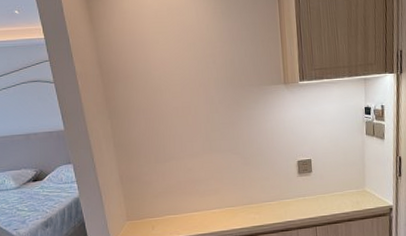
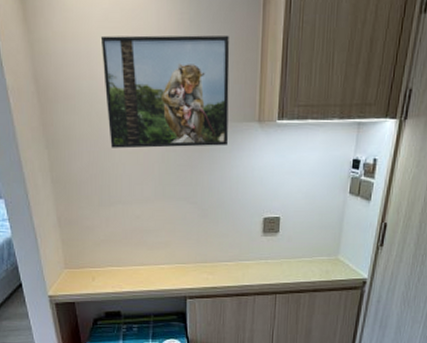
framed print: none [152,21,261,114] -> present [100,35,230,149]

